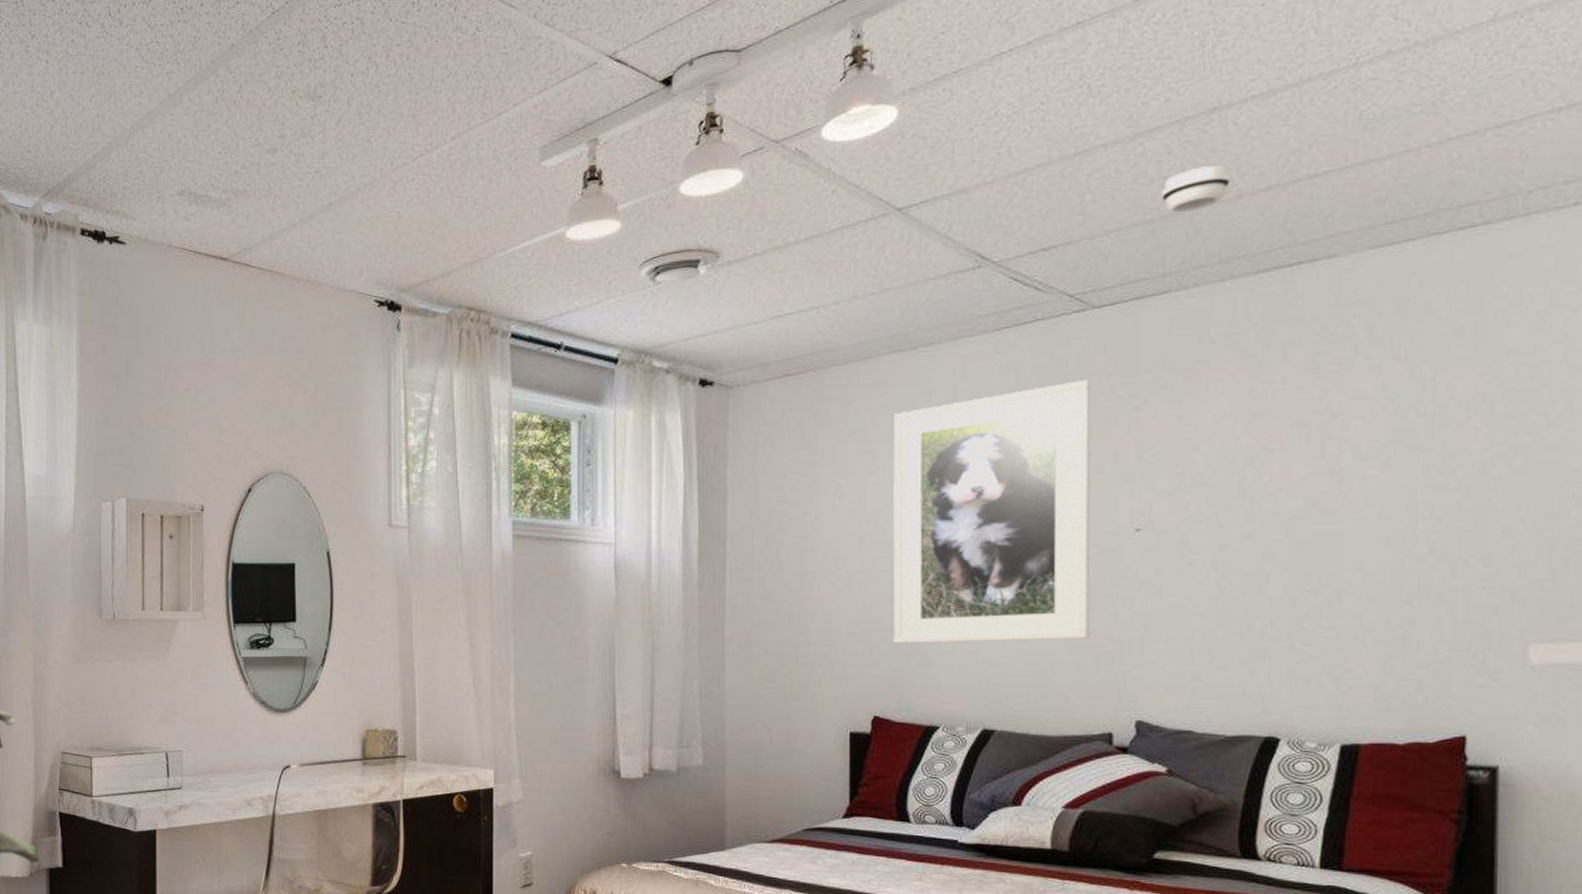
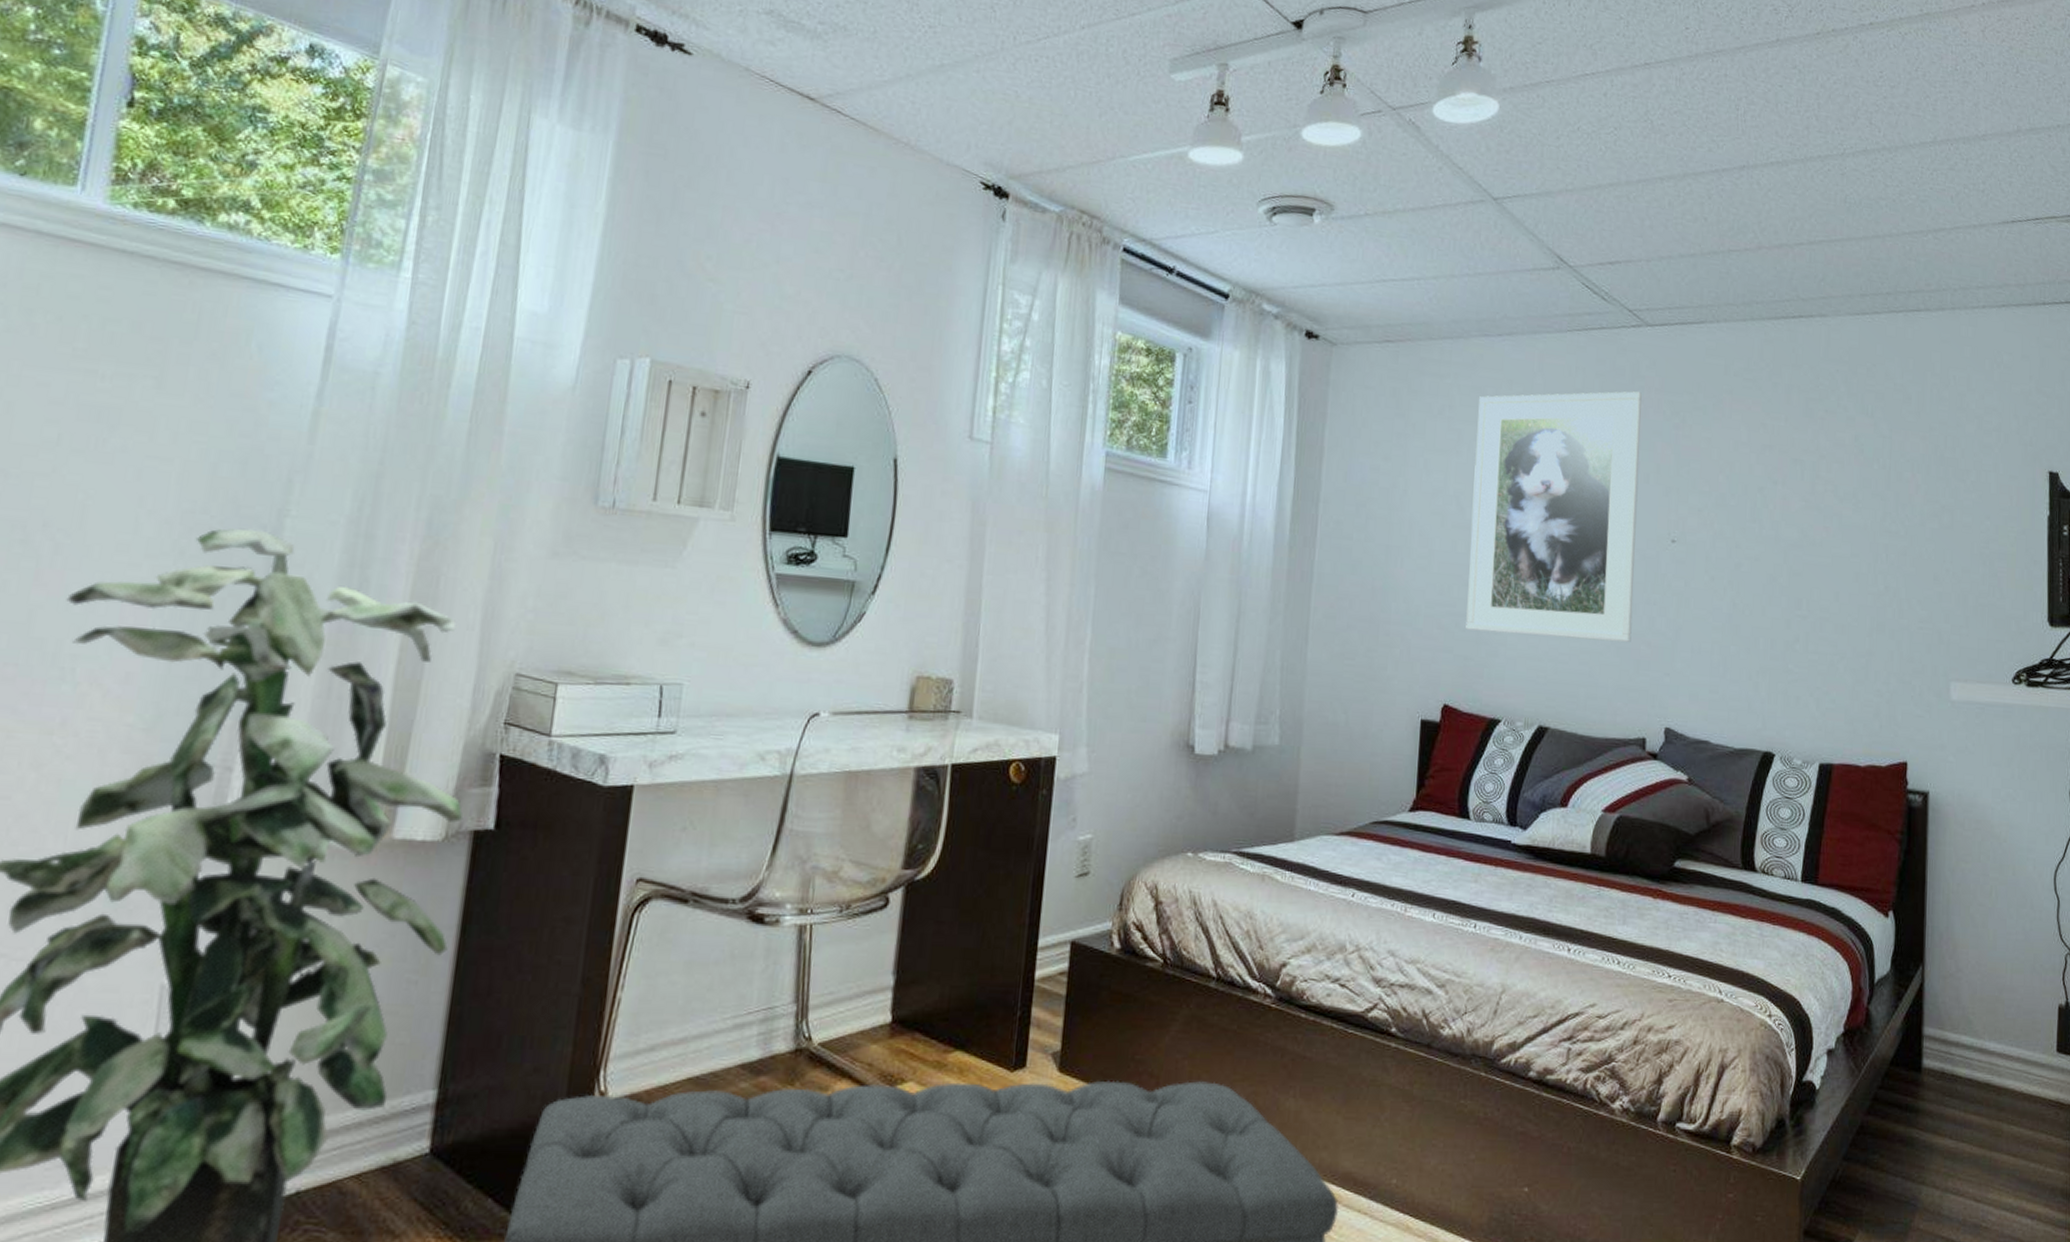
smoke detector: present [1162,165,1231,212] -> none [1703,215,1754,253]

